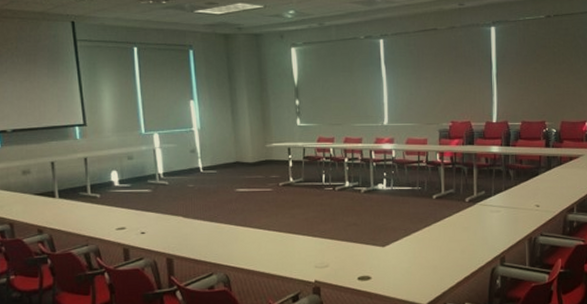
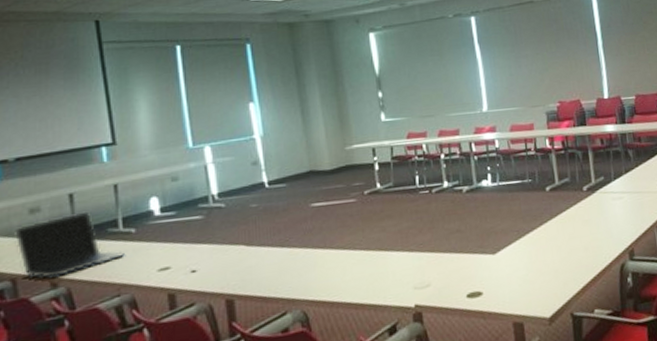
laptop: none [12,177,93,227] -> present [15,211,126,279]

